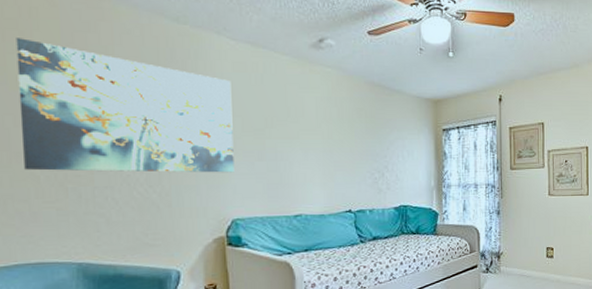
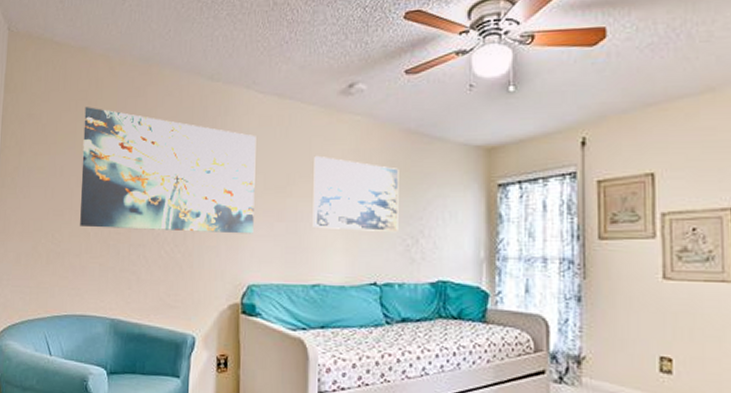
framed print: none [290,101,367,169] -> present [312,155,399,233]

